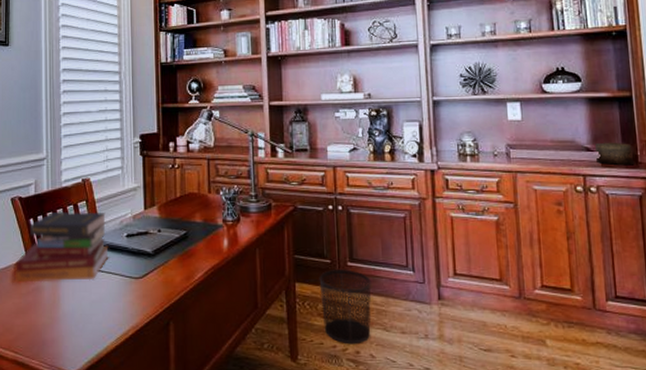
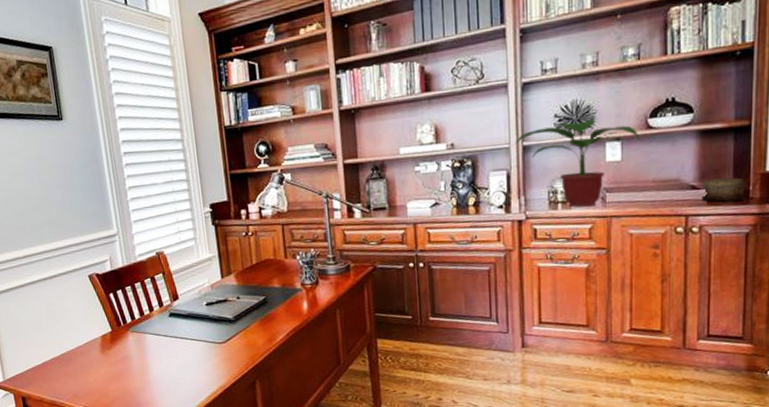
books: present [14,211,109,283] -> none [102,284,191,353]
waste bin: present [319,270,372,343] -> none [400,324,454,392]
potted plant: none [426,80,537,162] -> present [515,118,640,208]

